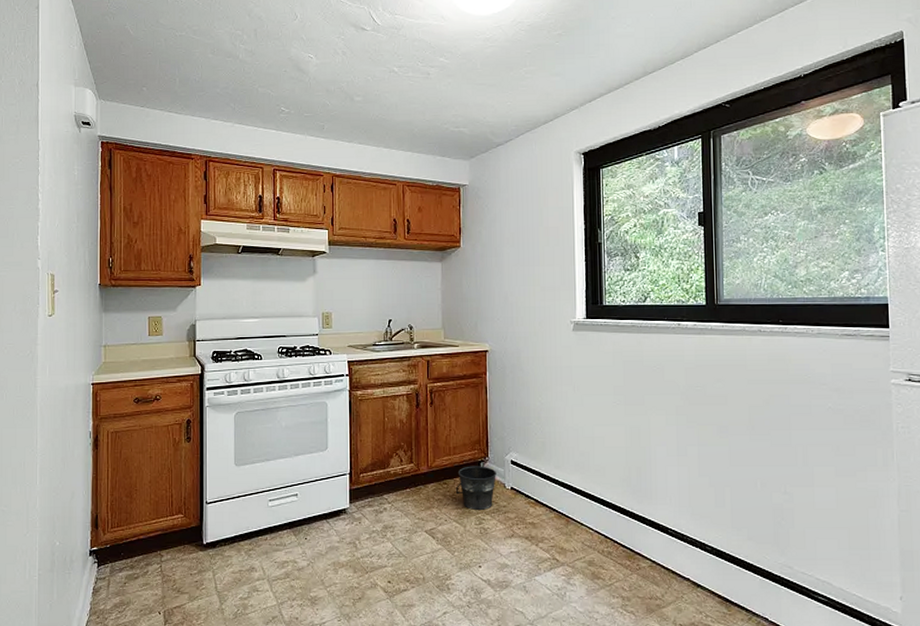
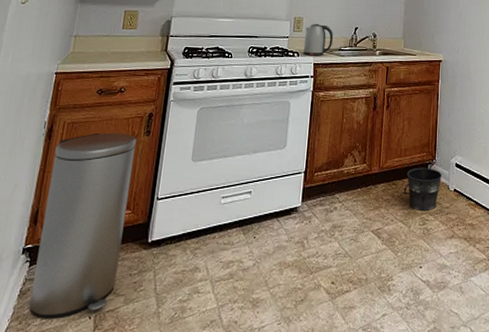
pedal bin: none [103,440,178,614] -> present [29,132,136,319]
kettle: none [335,318,365,353] -> present [303,23,333,56]

